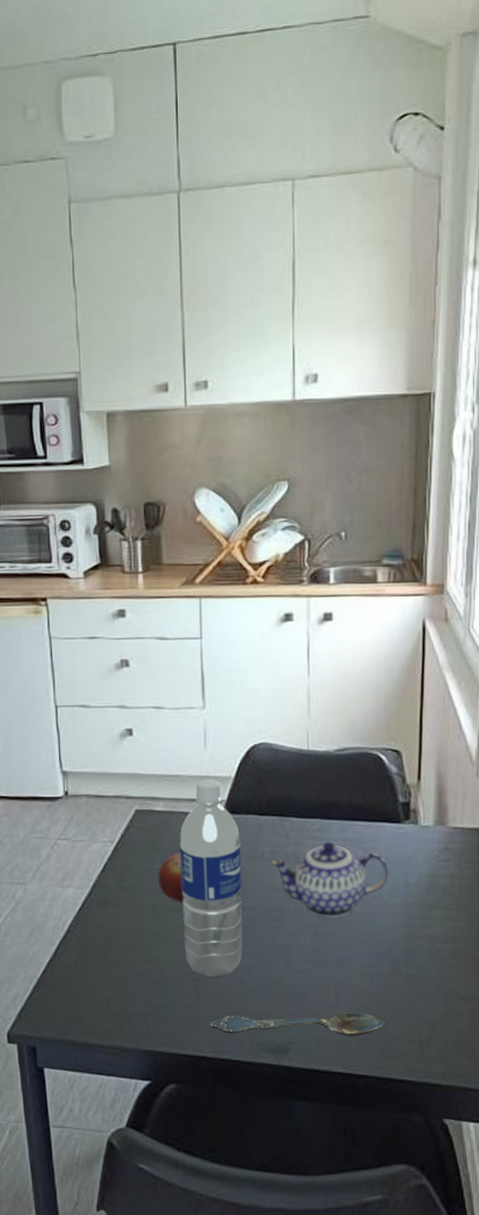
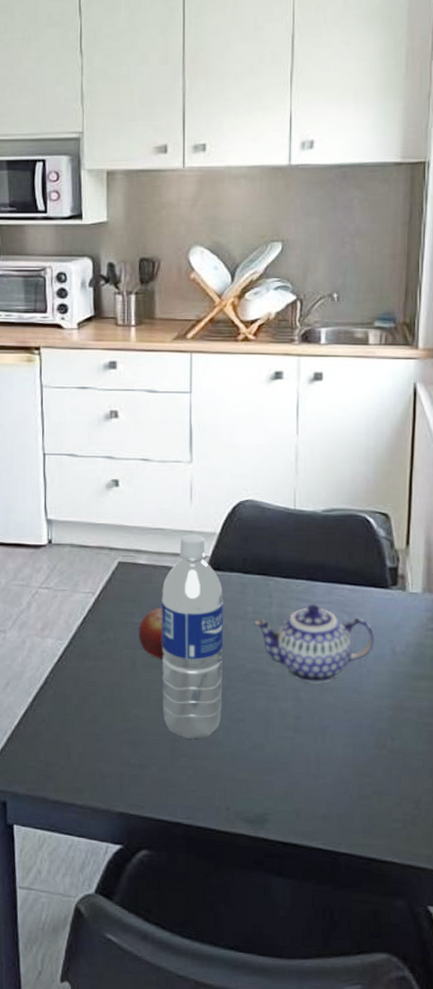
spoon: present [210,1012,387,1036] -> none [186,780,370,811]

